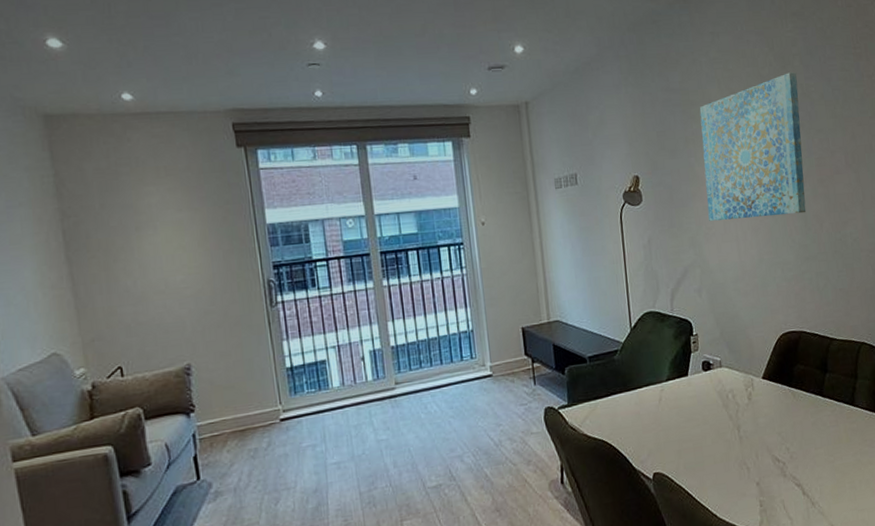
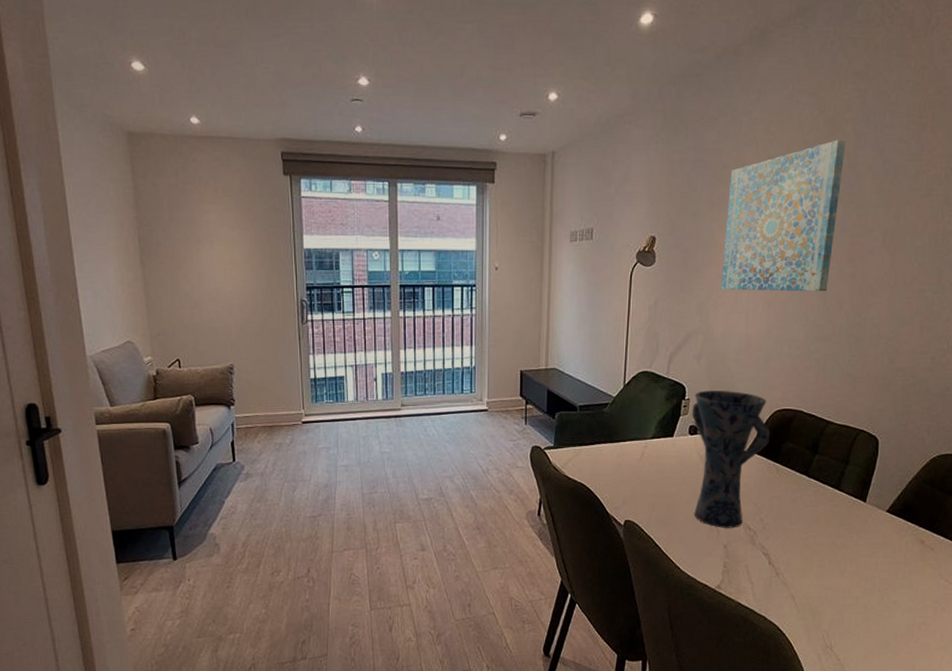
vase: none [702,320,781,465] -> present [691,391,770,528]

